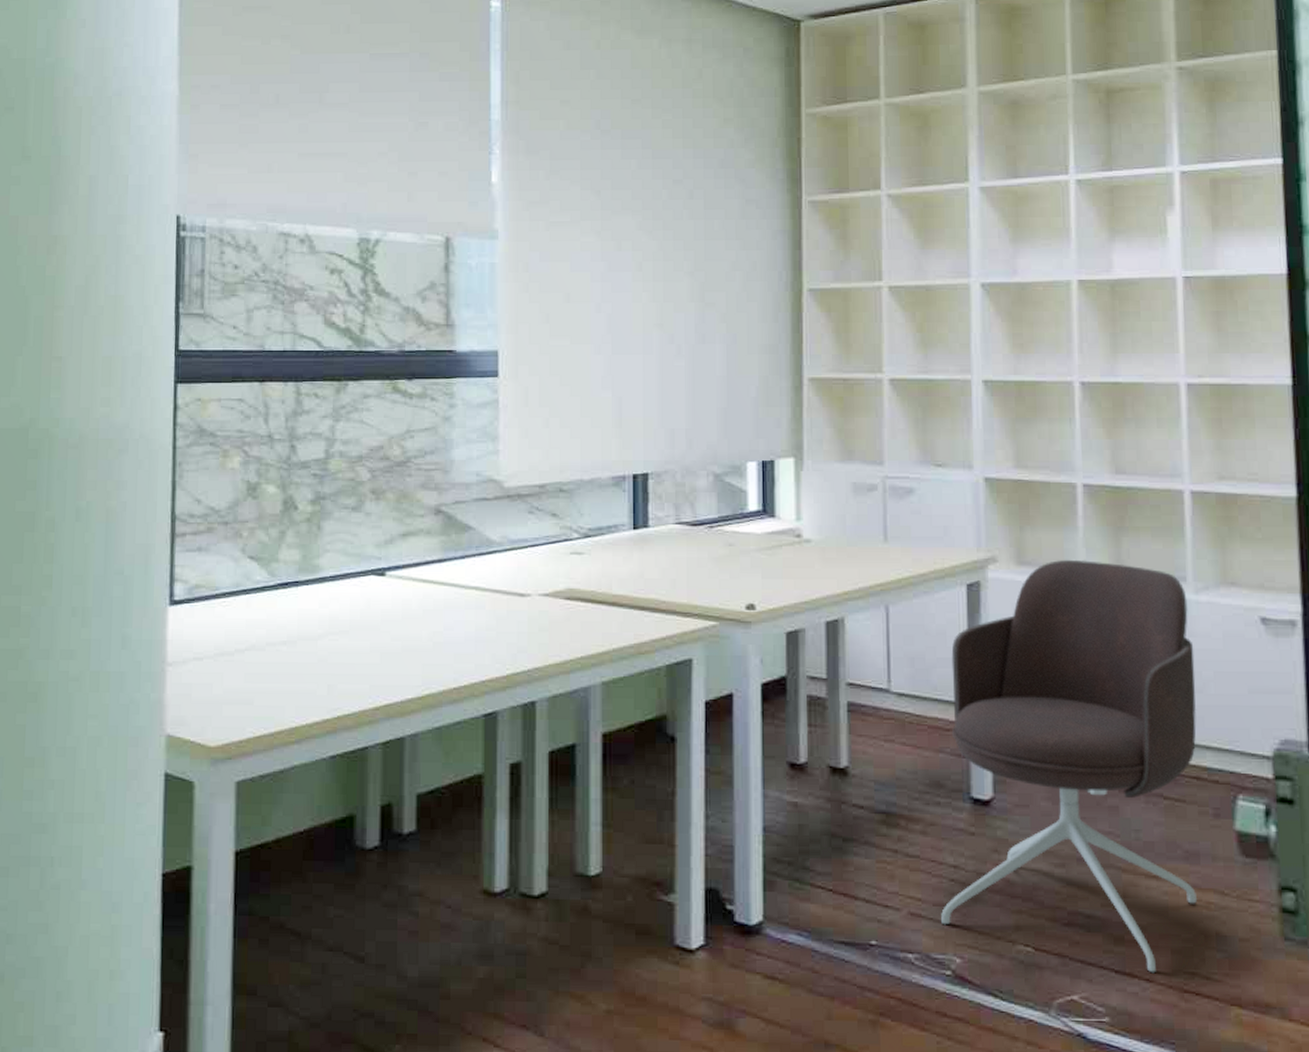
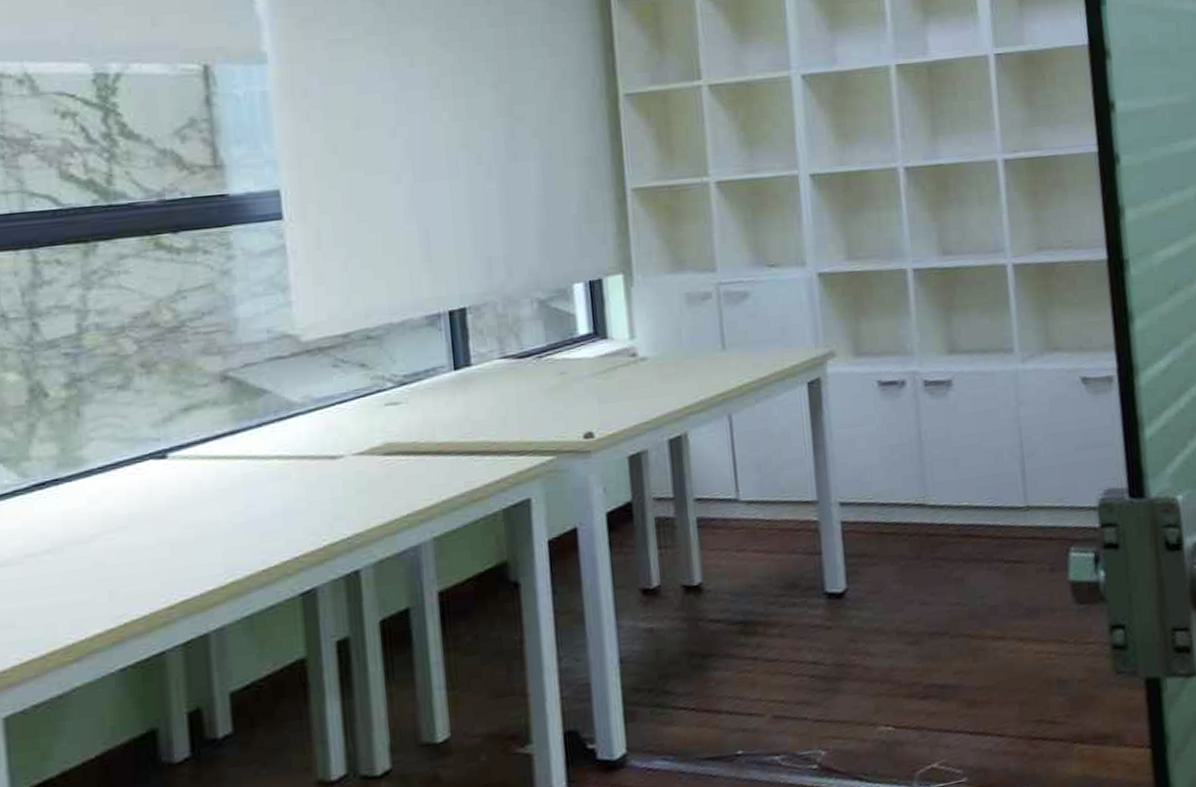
office chair: present [941,560,1198,974] -> none [797,343,1040,729]

